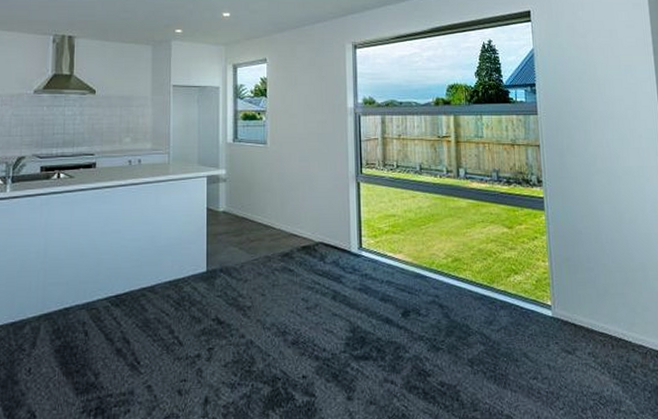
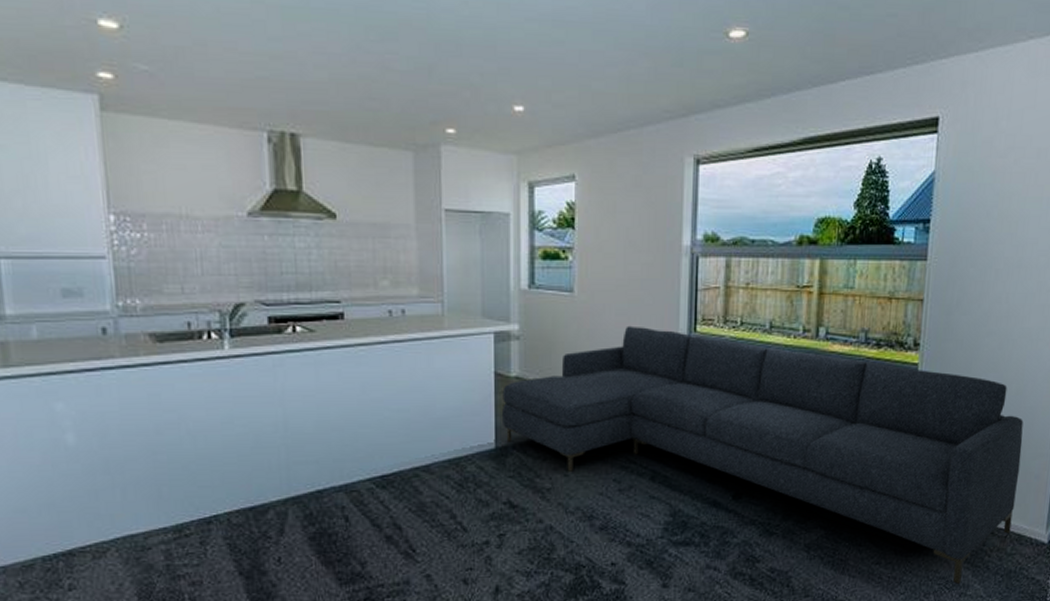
sofa: none [211,169,650,401] -> present [501,325,1024,585]

